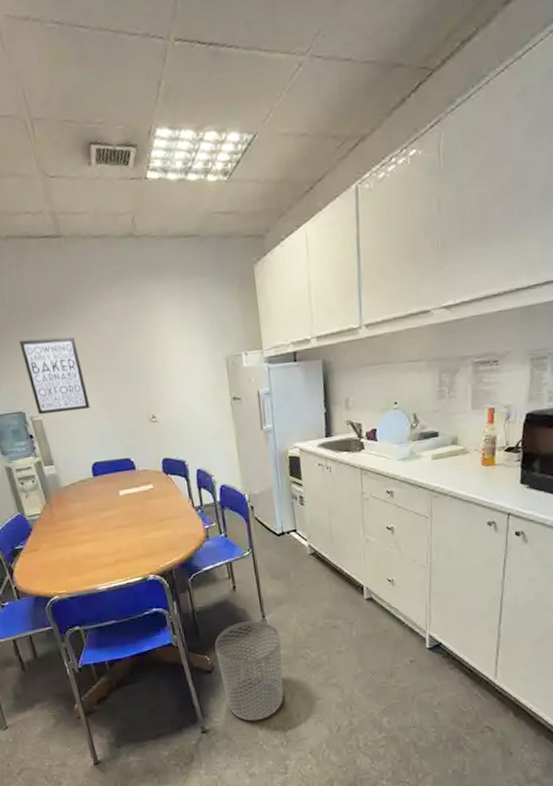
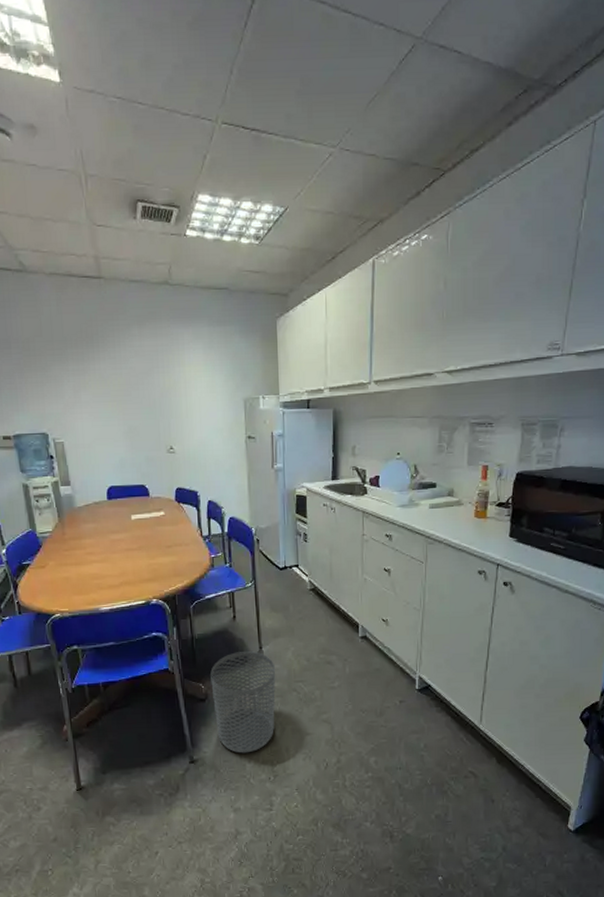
wall art: present [19,336,90,415] -> none [50,367,112,438]

